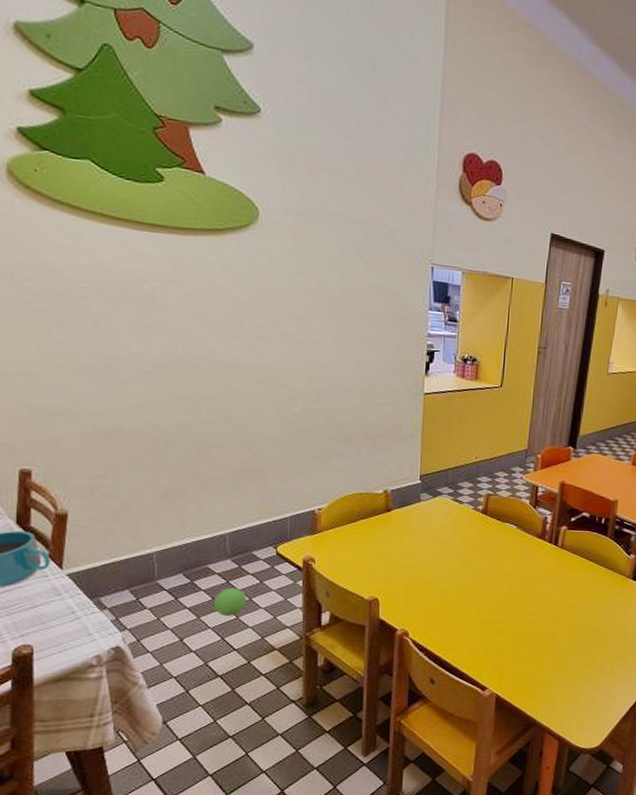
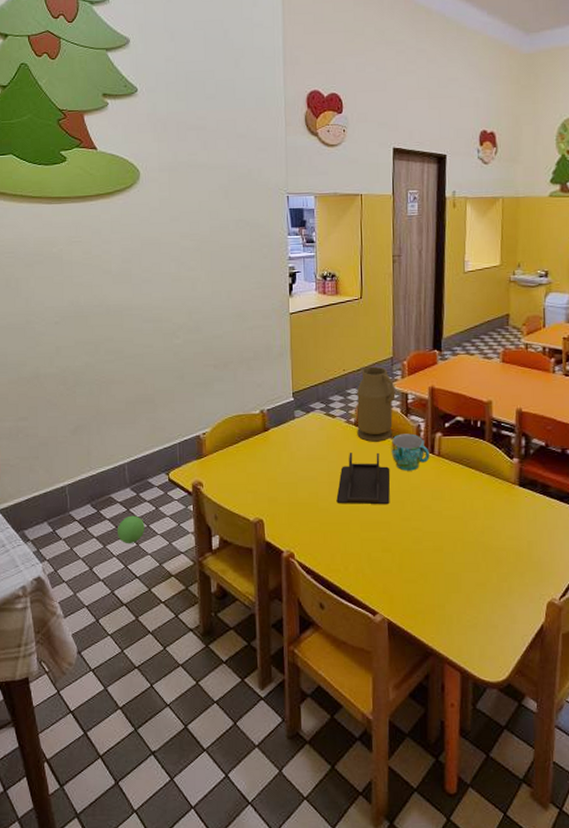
napkin holder: none [456,539,512,590] -> present [336,452,390,505]
water jug: none [483,456,527,531] -> present [357,366,396,442]
cup: none [515,524,553,560] -> present [391,433,430,471]

